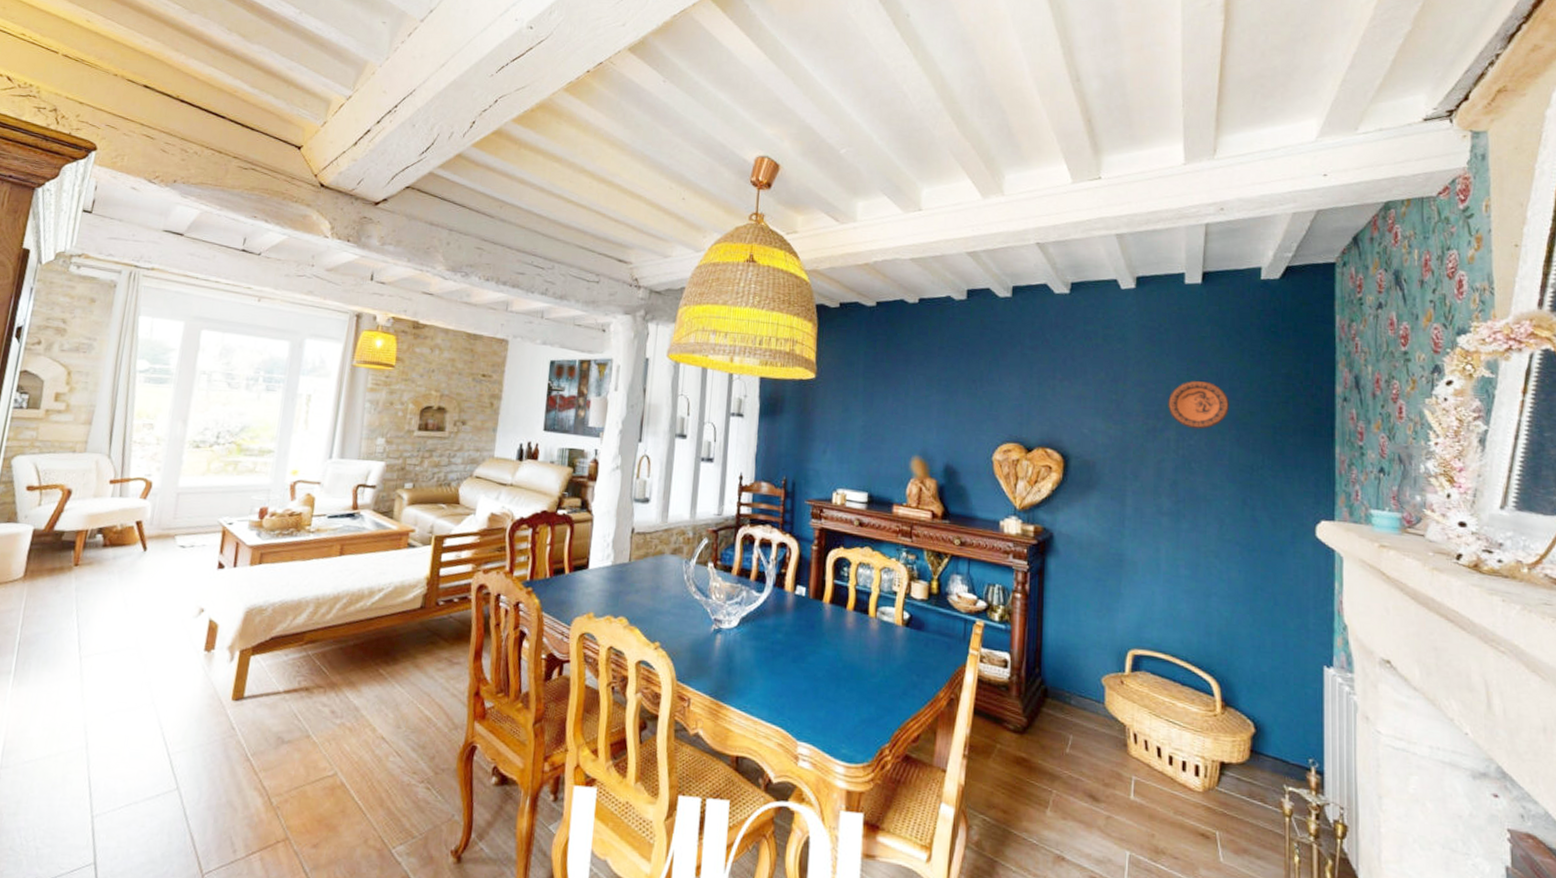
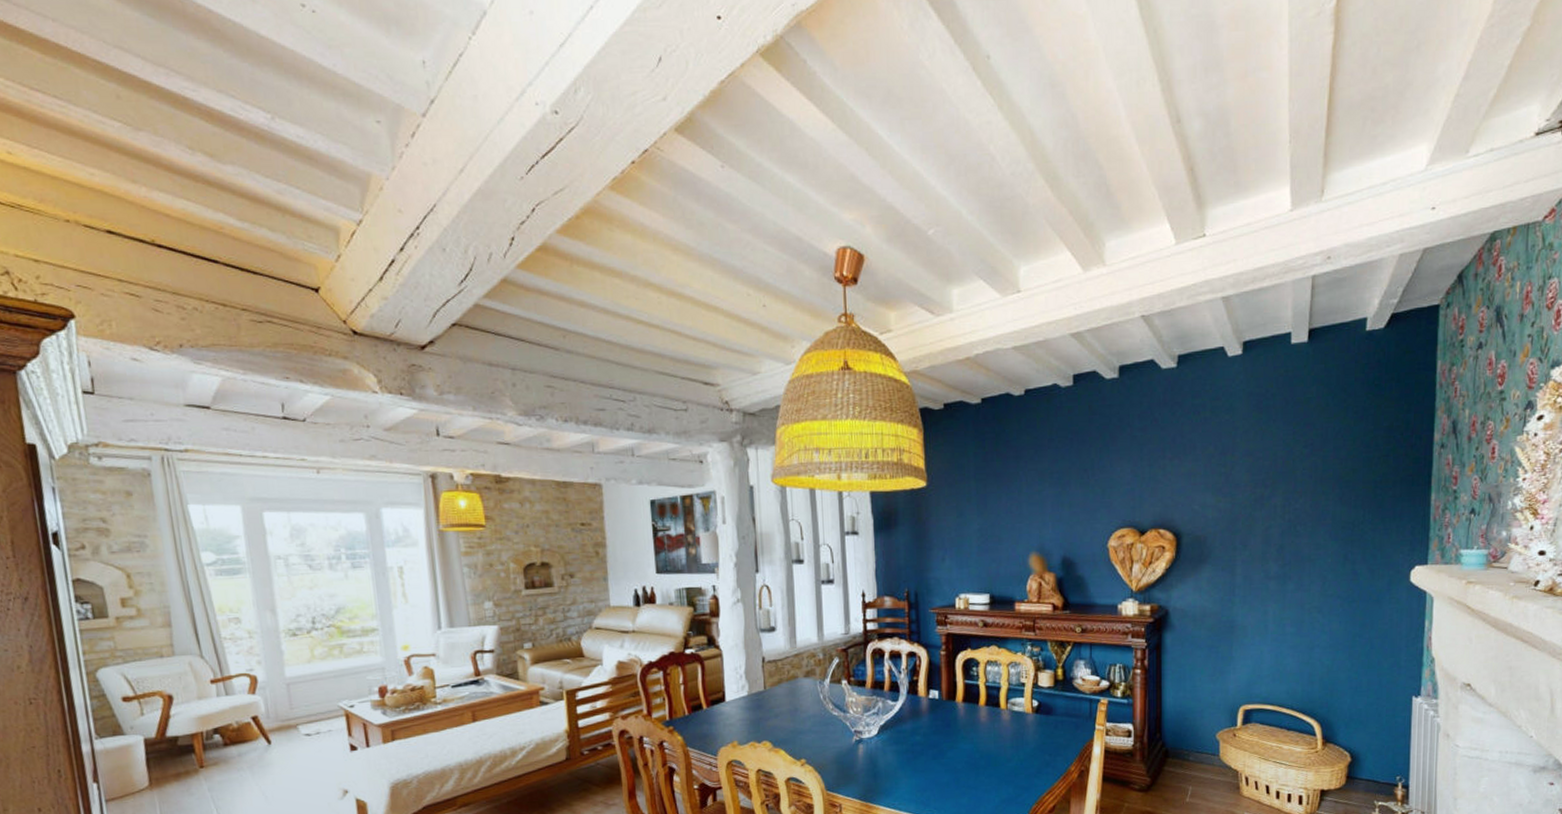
decorative plate: present [1167,380,1230,429] -> none [1274,443,1334,493]

